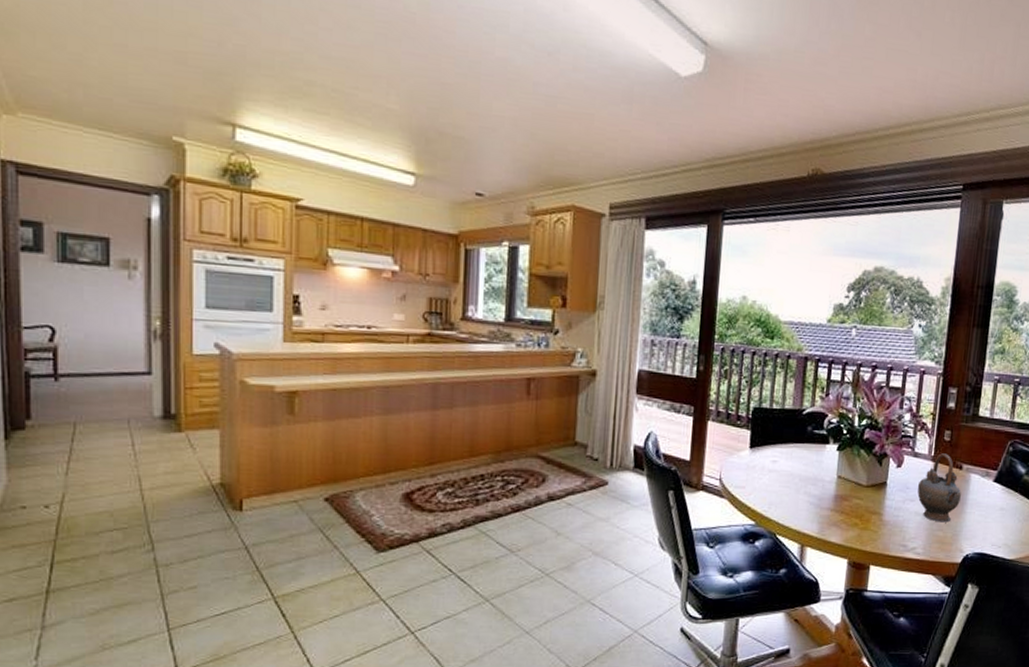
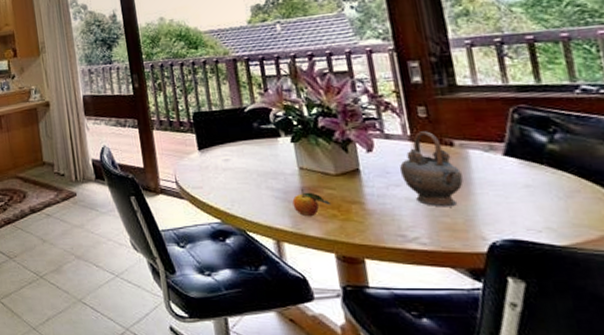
fruit: none [823,496,856,524] -> present [292,188,331,217]

